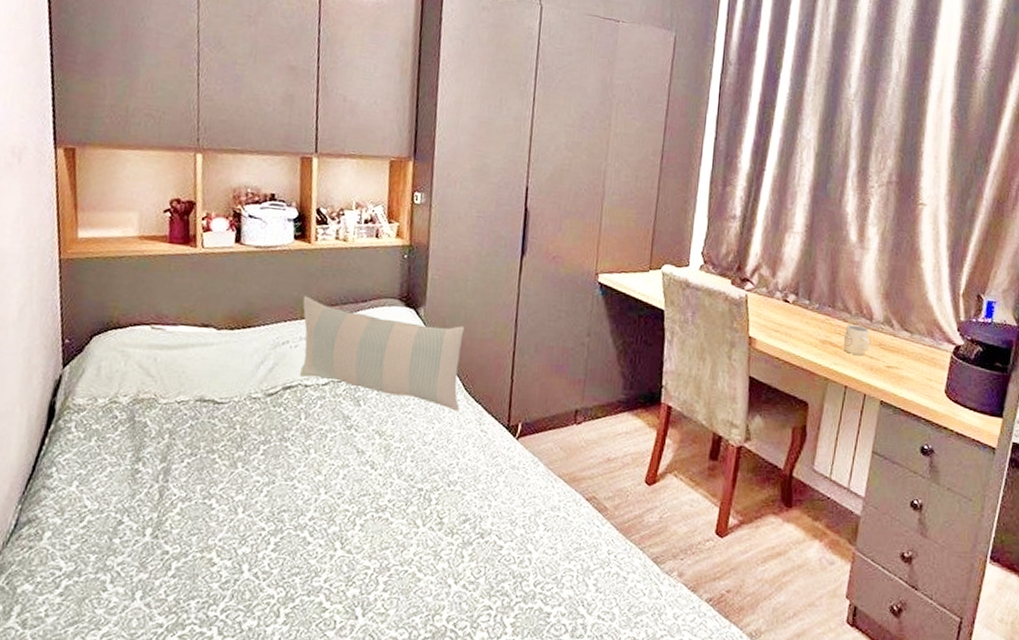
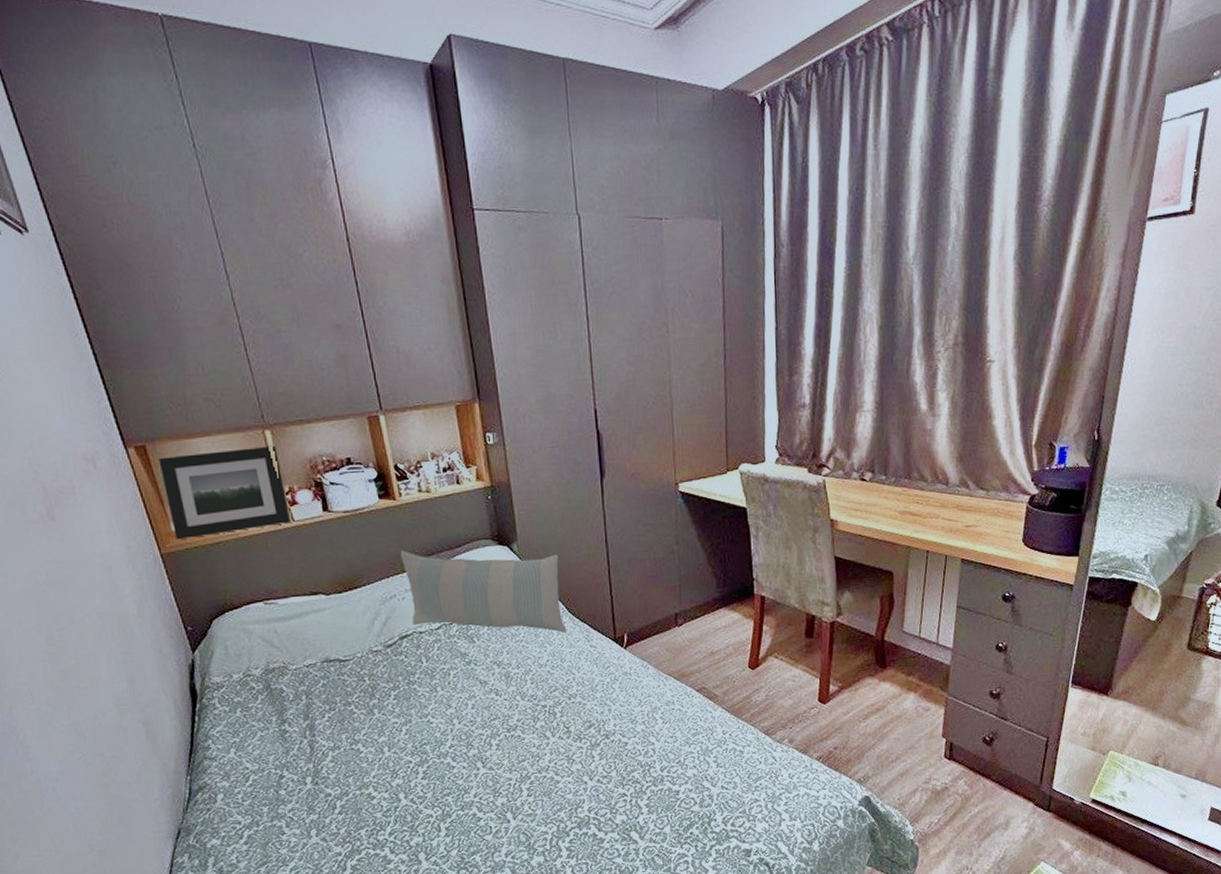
picture frame: none [79,162,204,249] -> present [158,445,292,540]
mug: present [844,324,871,356] -> none [923,491,948,521]

